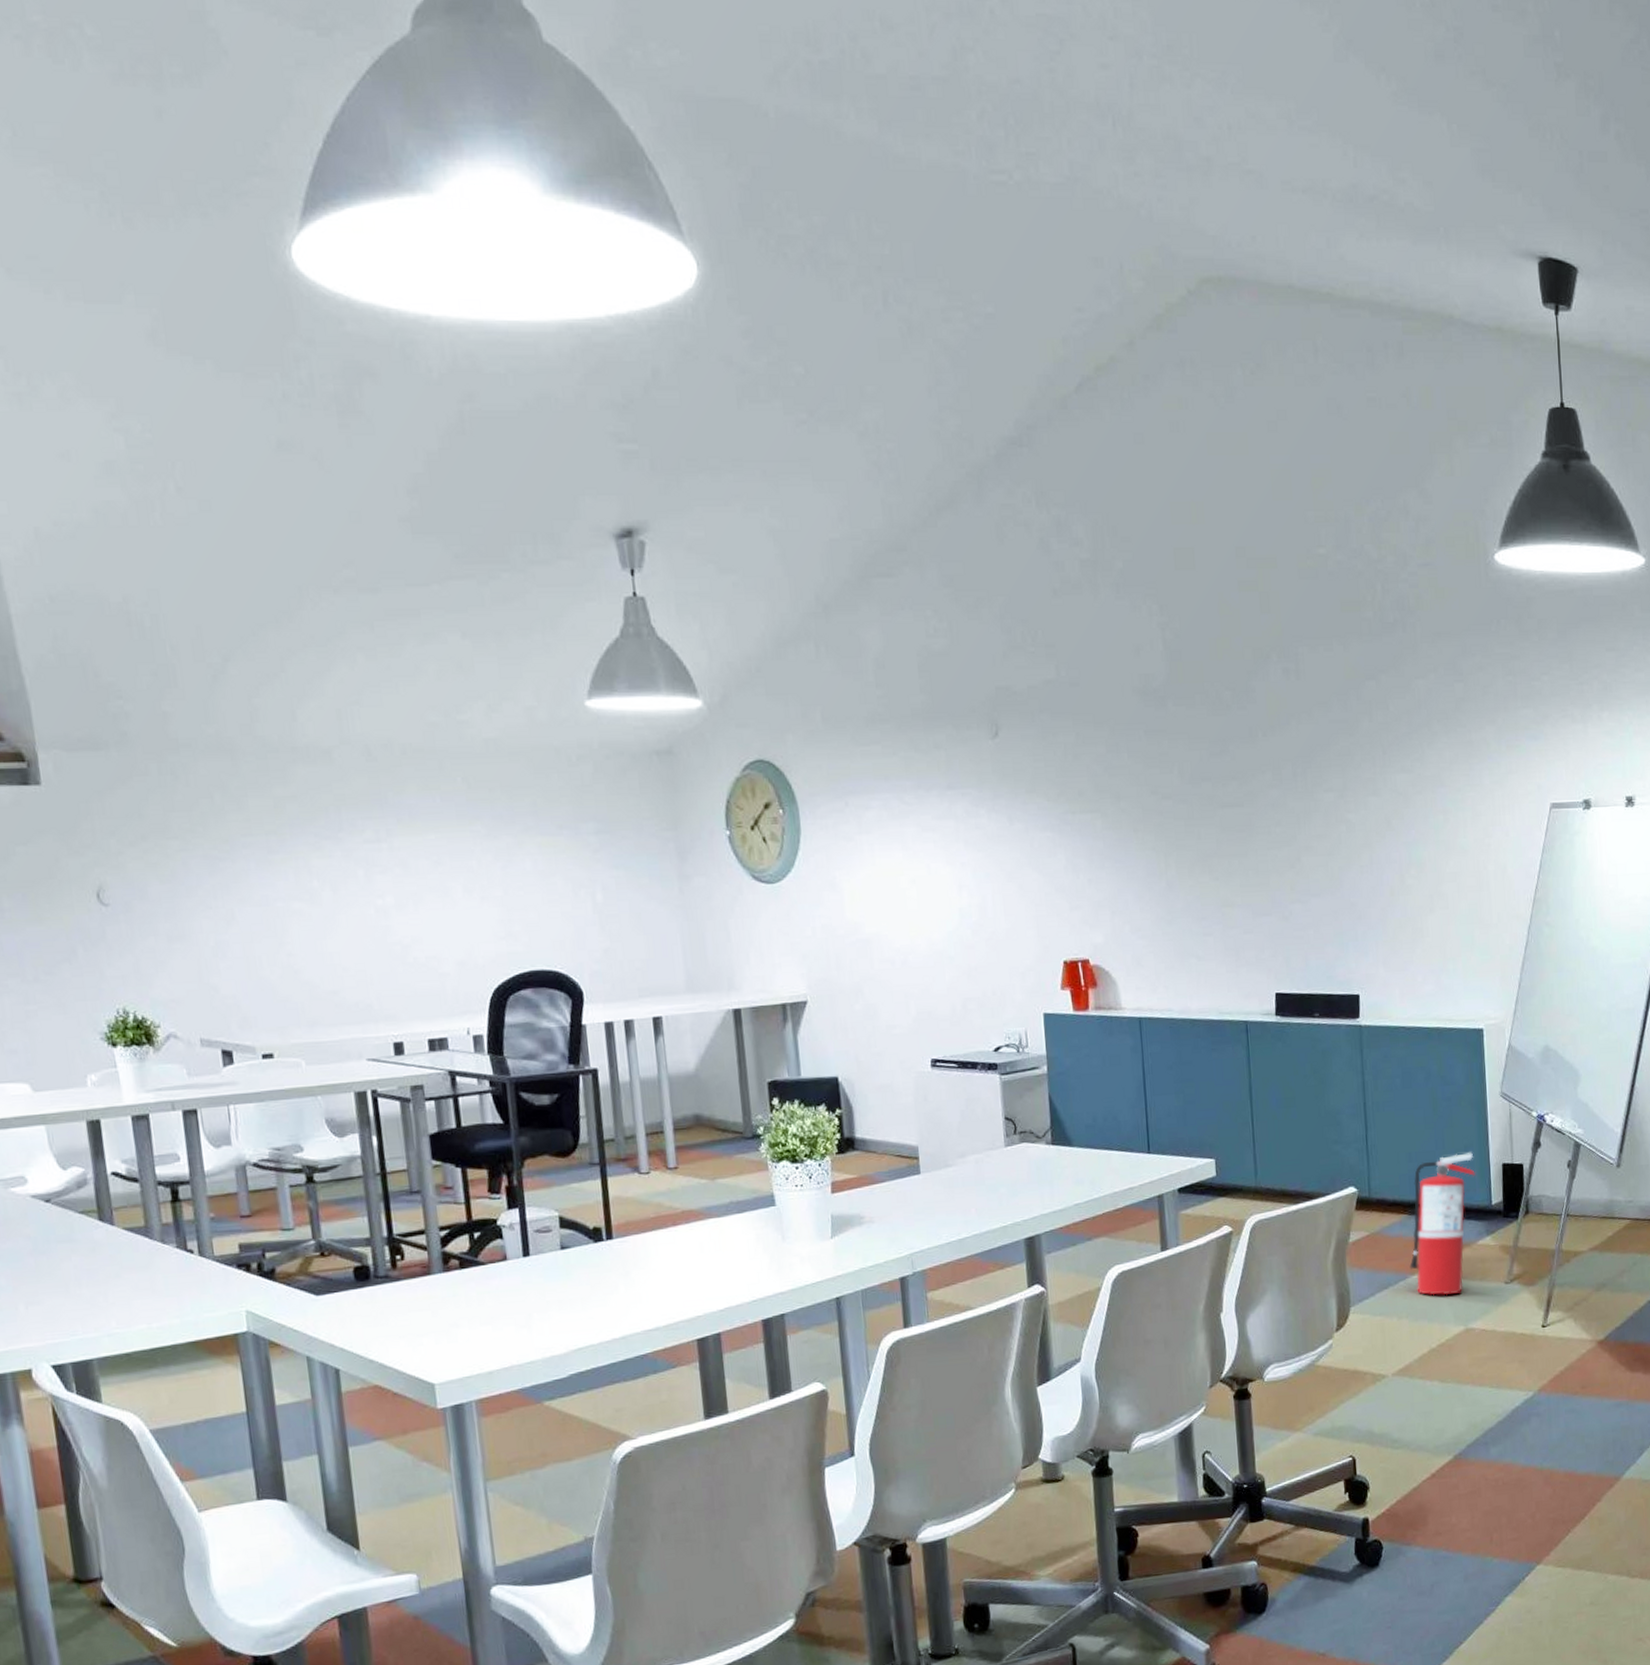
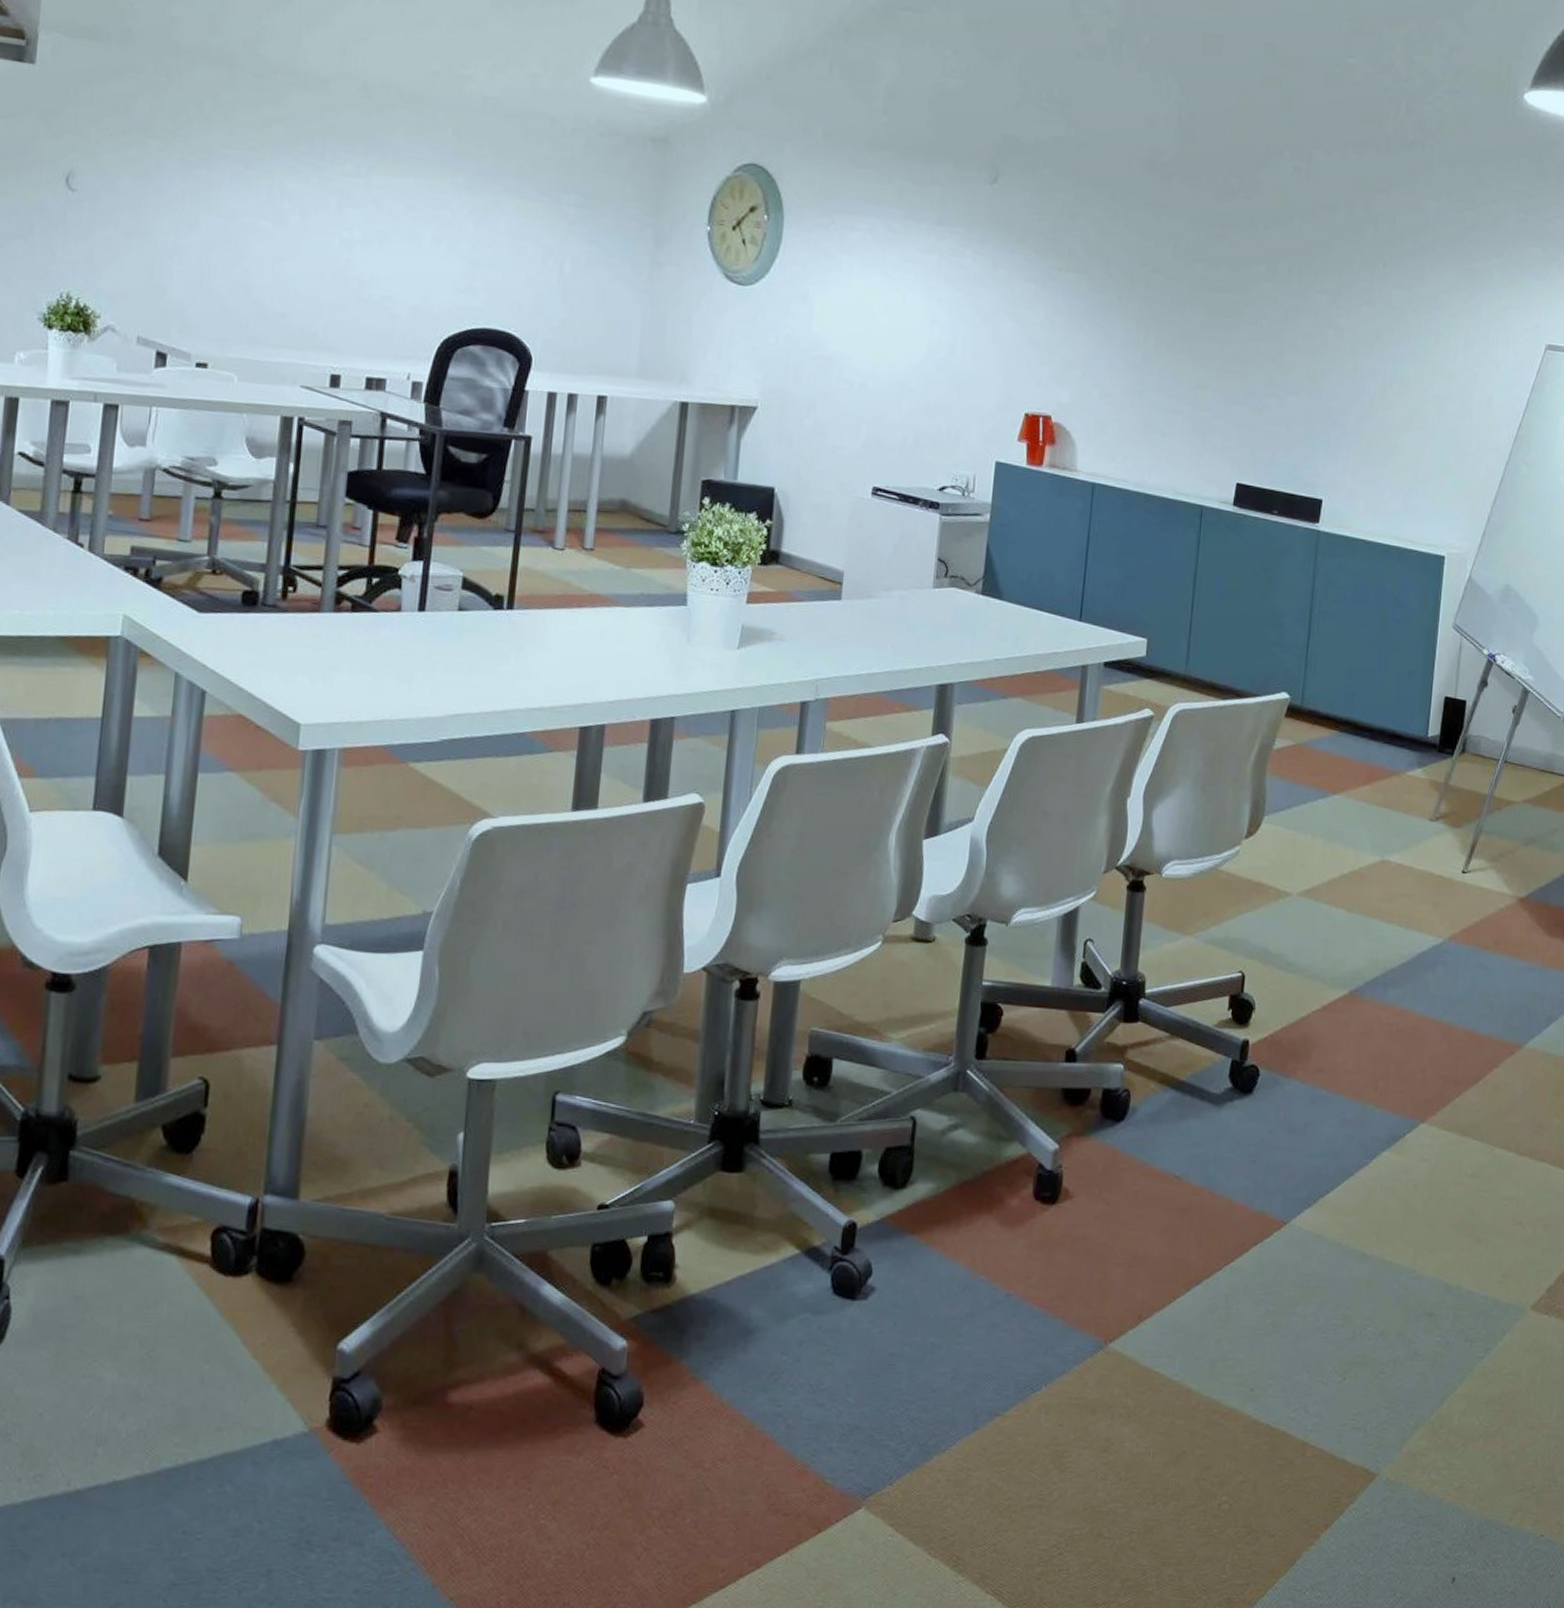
fire extinguisher: present [1409,1151,1477,1296] -> none [1332,678,1416,822]

